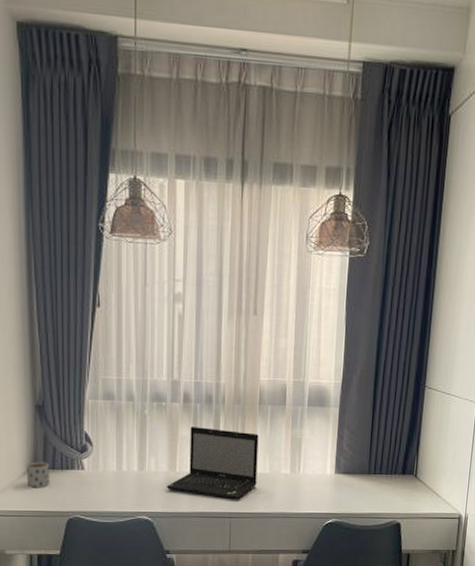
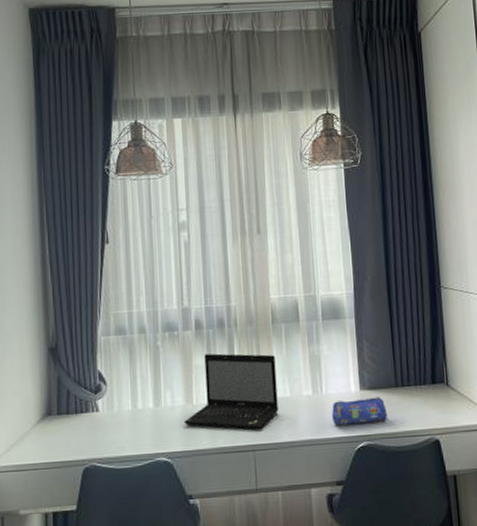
mug: present [26,461,49,488] -> none [40,407,64,437]
pencil case: none [306,481,357,503] -> present [332,397,387,426]

